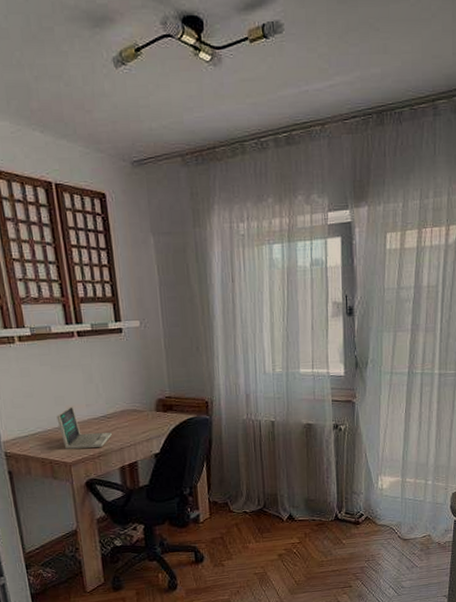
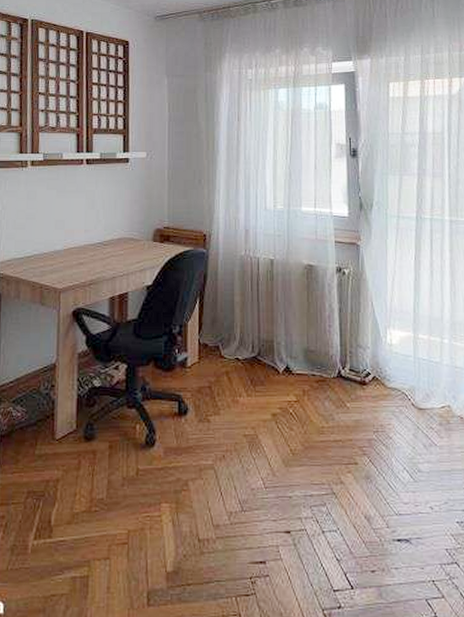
laptop computer: present [56,406,112,449] -> none [54,231,106,274]

